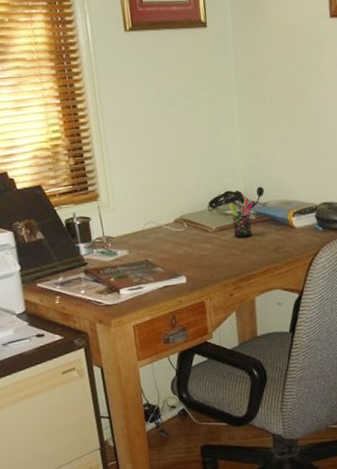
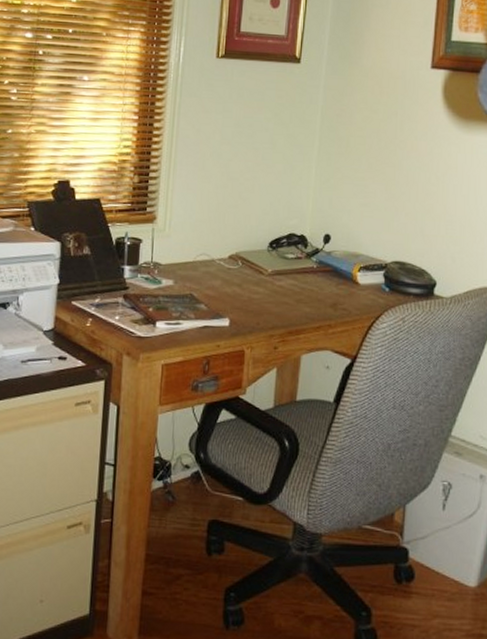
pen holder: present [228,198,255,238] -> none [290,244,319,286]

